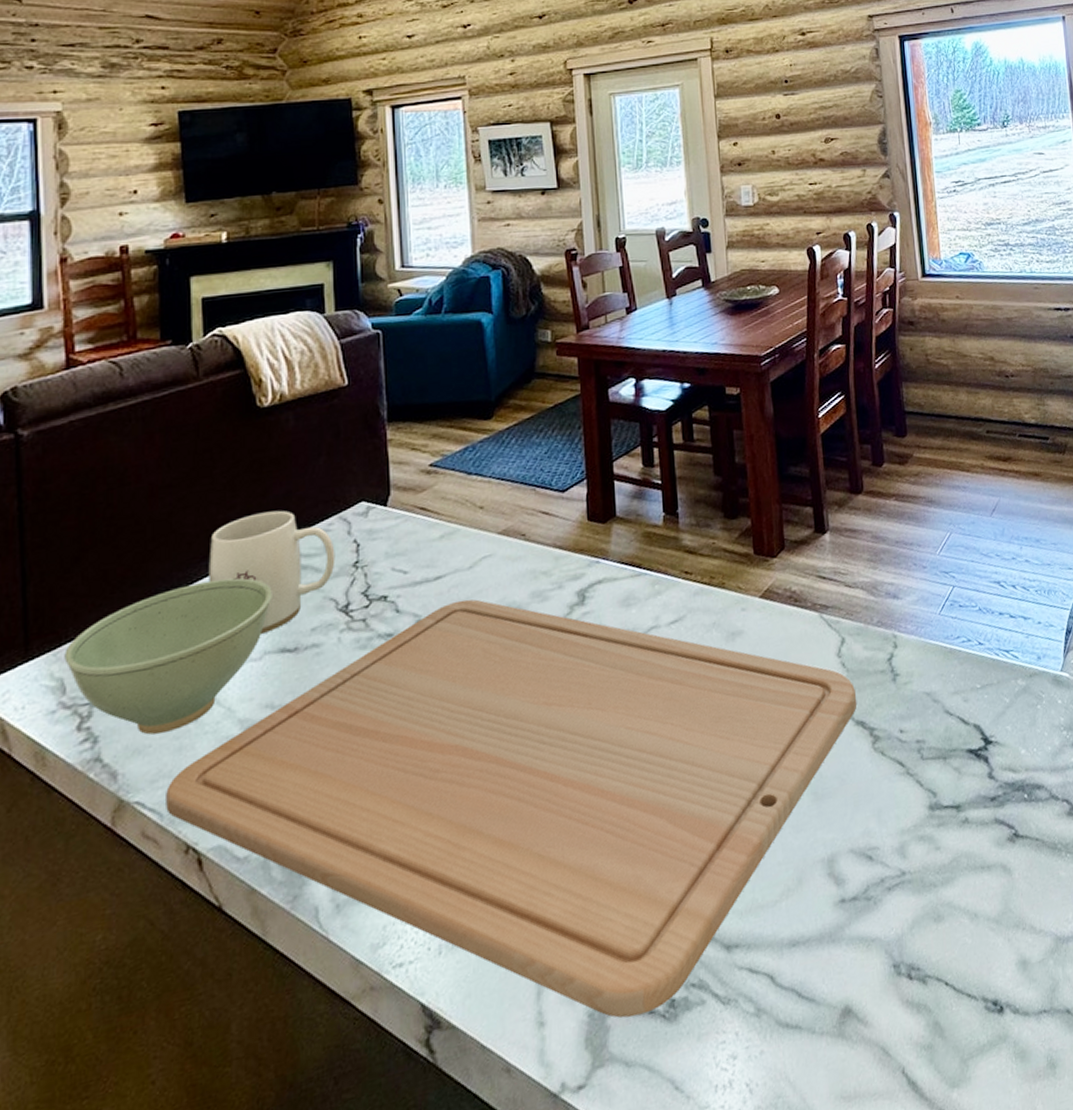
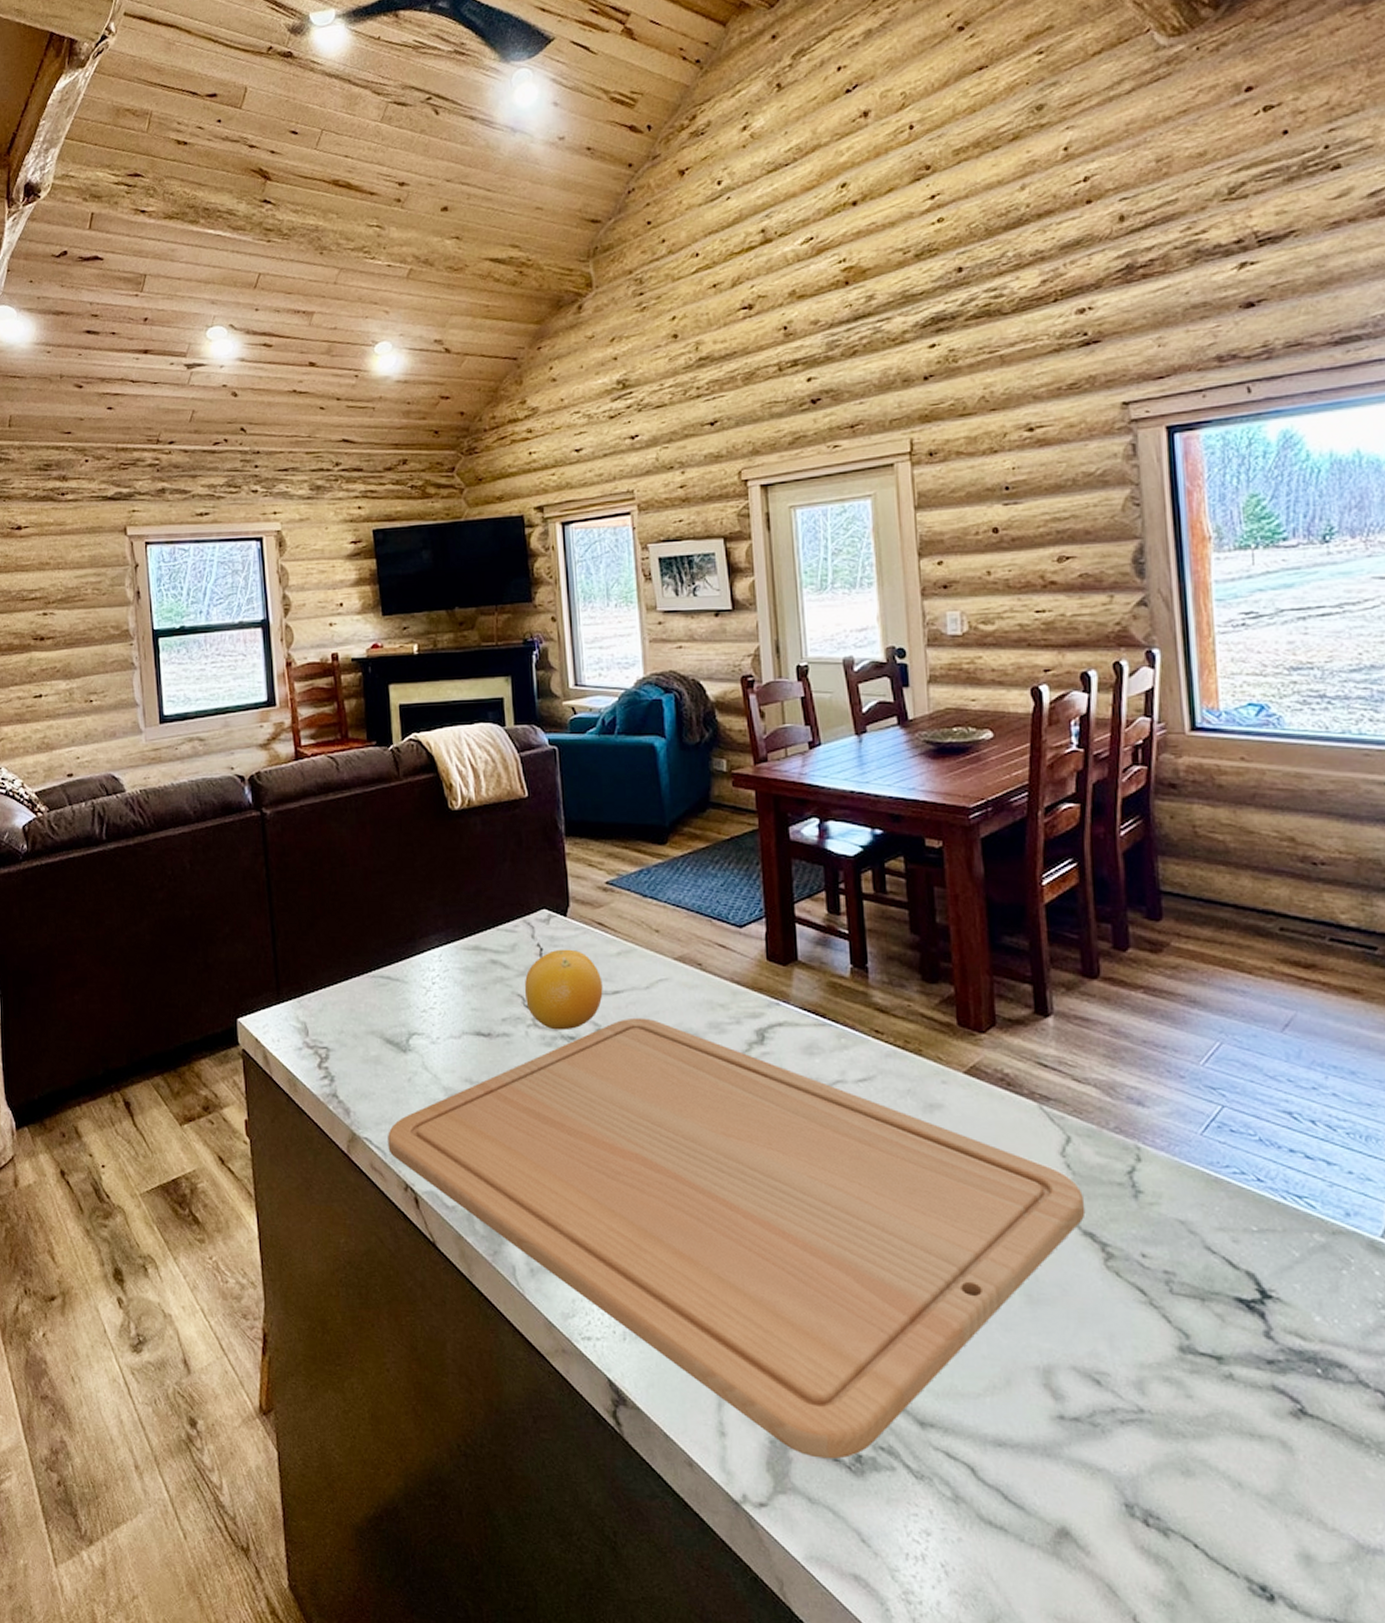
bowl: present [64,577,272,735] -> none [306,961,468,1085]
mug: present [208,510,335,635] -> none [413,906,521,1016]
fruit: none [338,540,424,630] -> present [524,949,603,1030]

